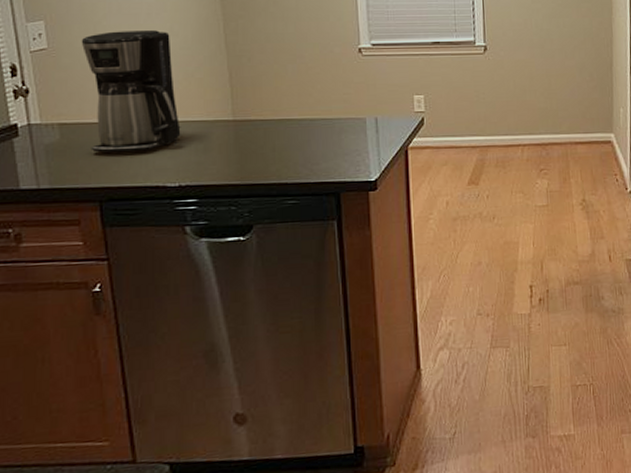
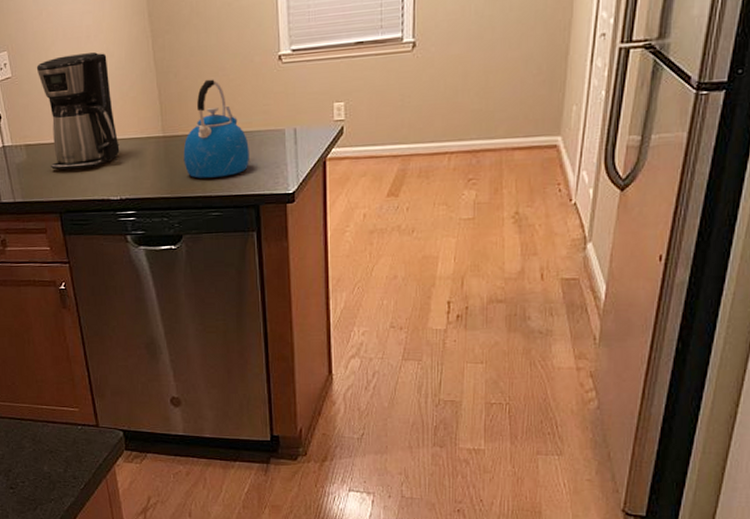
kettle: none [256,66,329,165] -> present [183,79,249,178]

